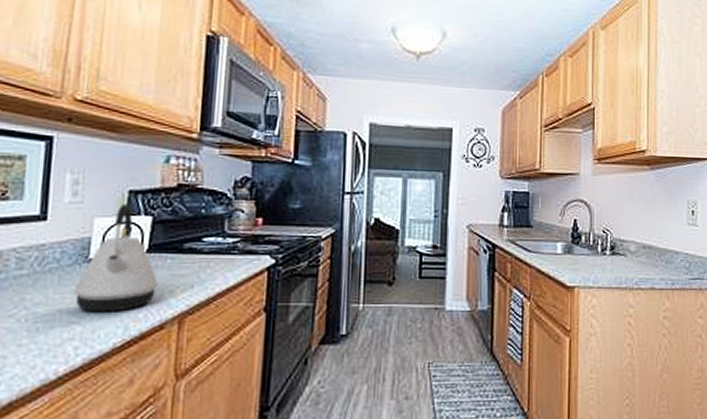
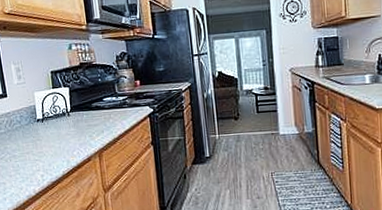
kettle: present [74,204,158,312] -> none [33,81,82,153]

